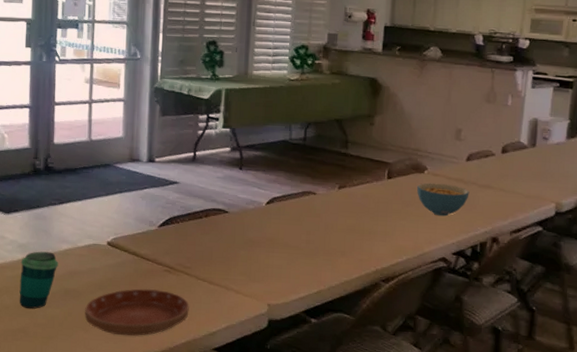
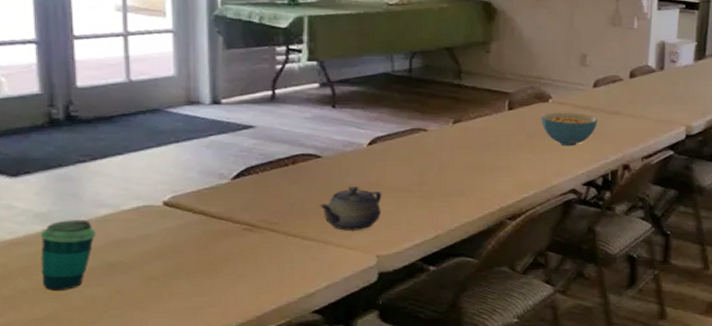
saucer: present [85,288,189,336] -> none [138,251,279,310]
teapot: none [223,239,276,280] -> present [318,186,382,231]

